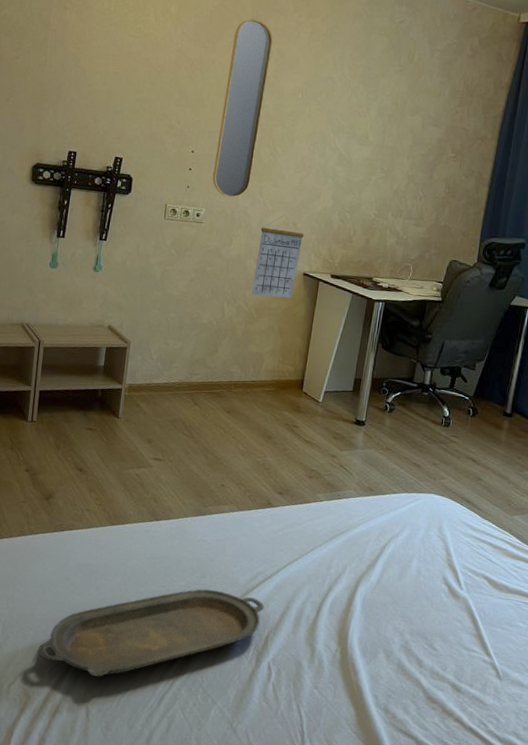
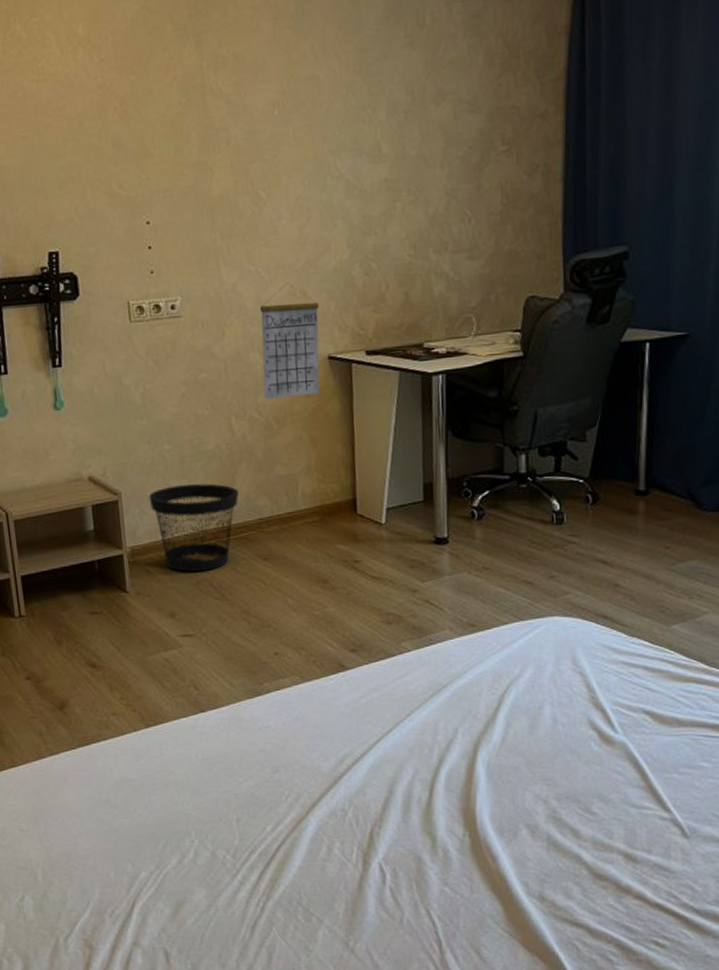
serving tray: present [37,588,265,678] -> none [89,785,361,914]
wastebasket: none [150,344,219,413] -> present [148,483,240,572]
home mirror: present [212,19,273,198] -> none [170,17,234,275]

